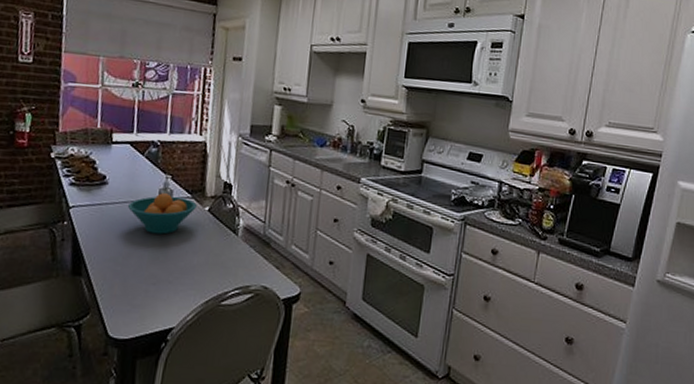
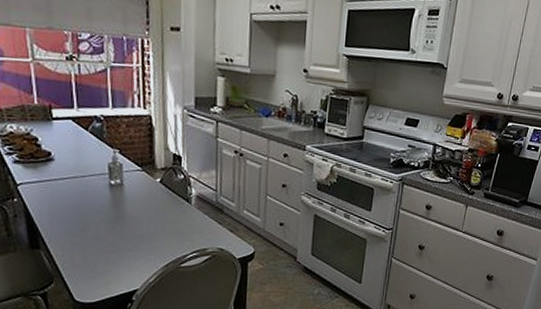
fruit bowl: present [127,193,197,235] -> none [77,167,148,206]

